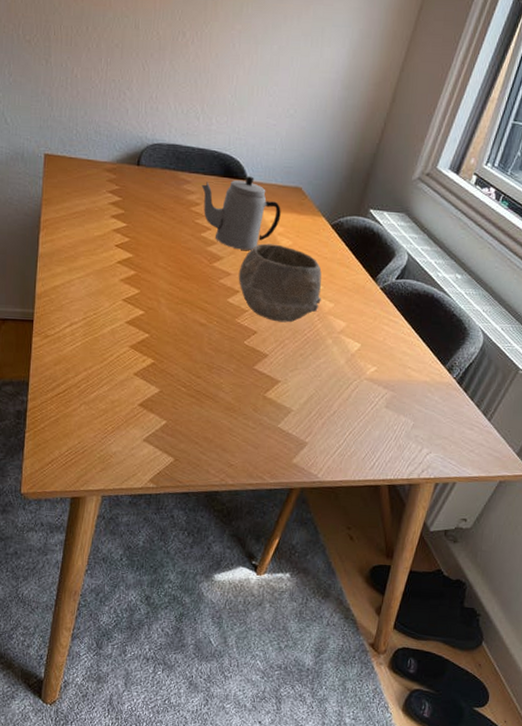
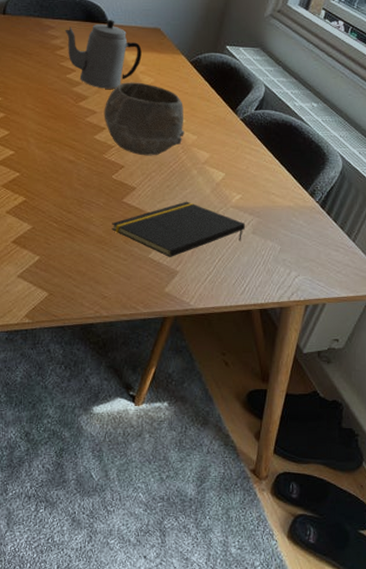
notepad: none [241,371,379,428] -> present [112,201,246,257]

